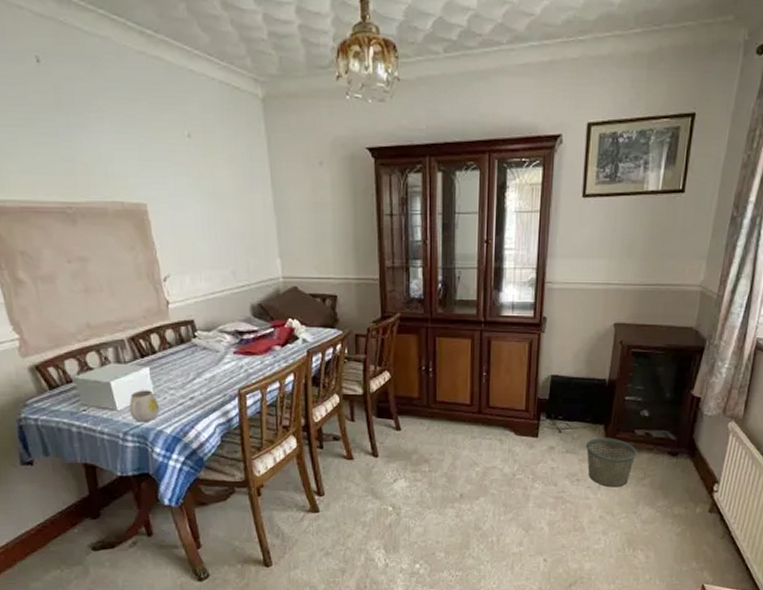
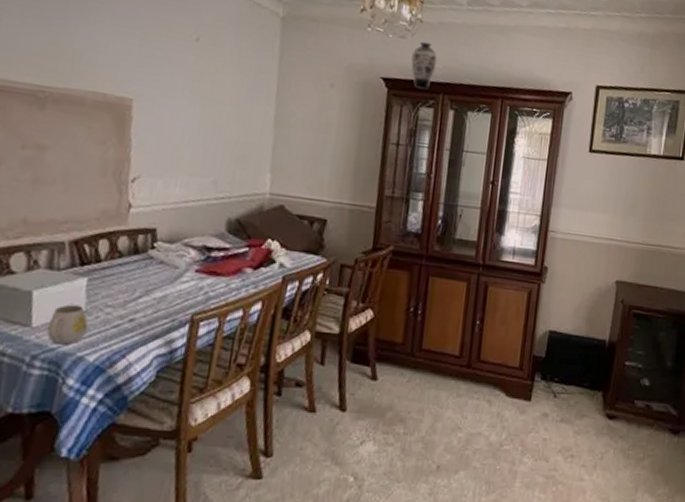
decorative vase: none [394,102,420,154] -> present [411,41,438,90]
basket: present [585,438,638,488] -> none [581,407,637,468]

